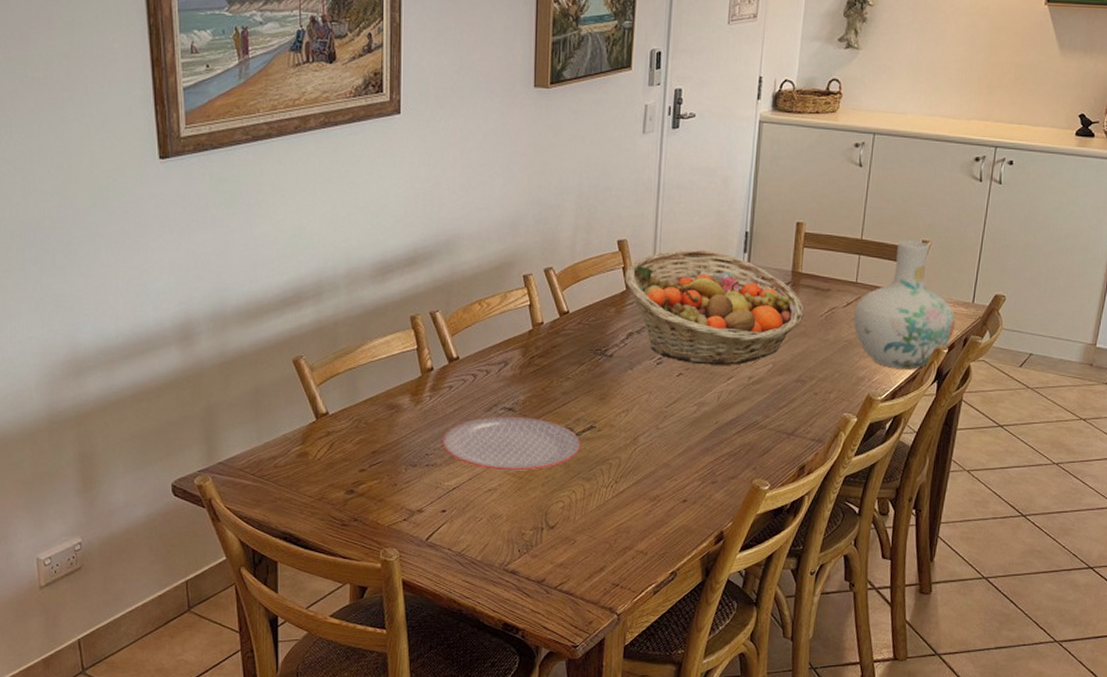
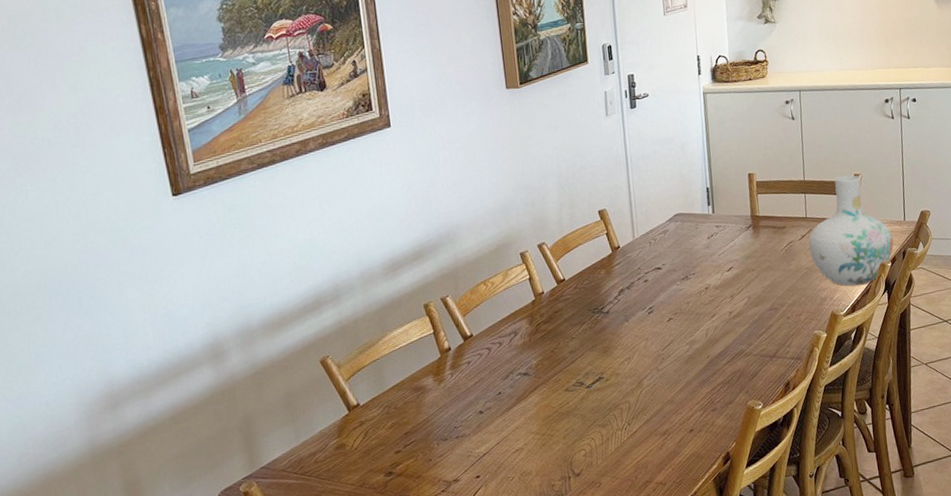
plate: present [441,416,581,471] -> none [466,378,593,432]
fruit basket: present [624,249,804,365] -> none [609,208,767,309]

